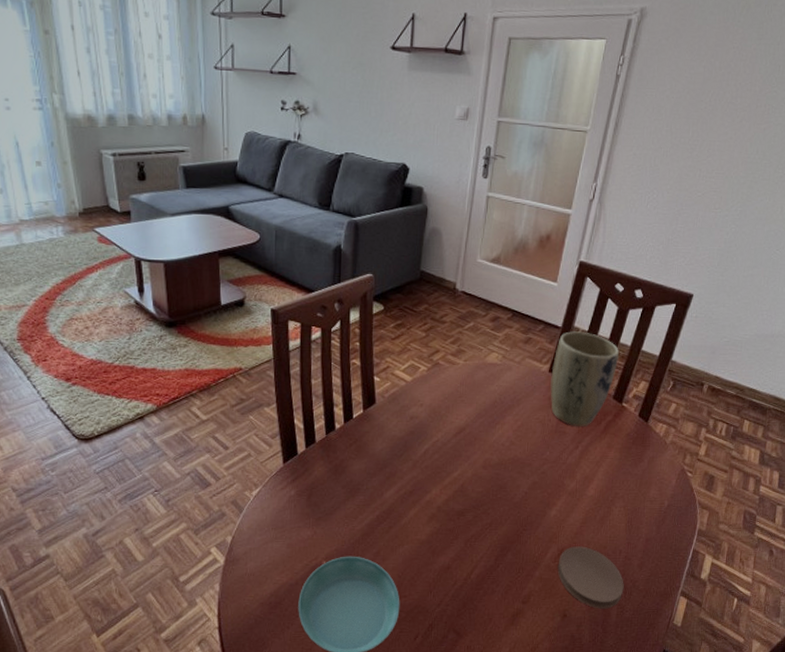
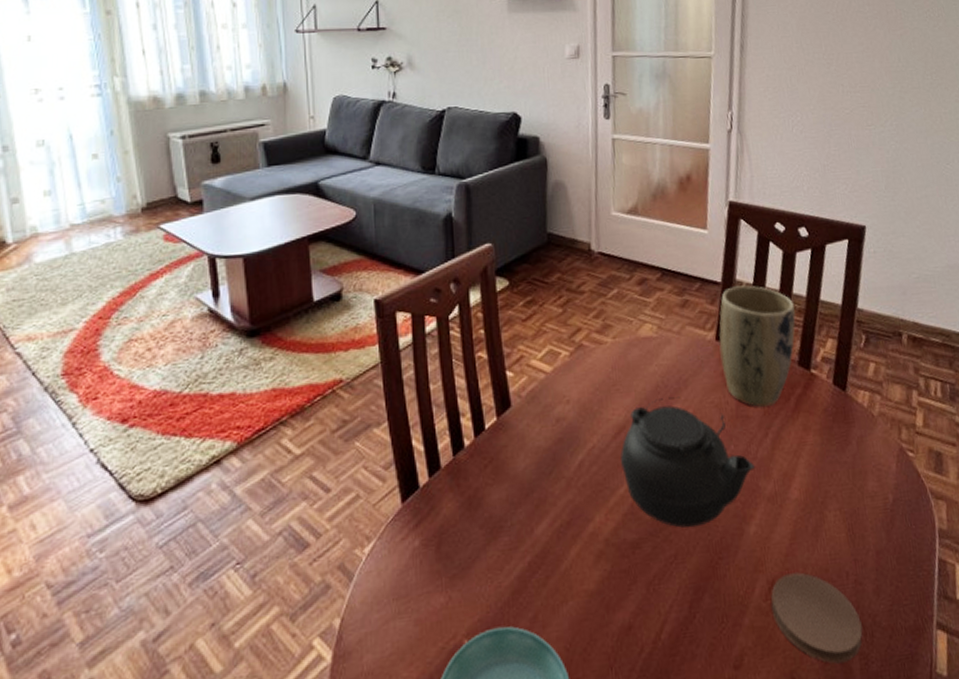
teapot: none [458,411,563,506] -> present [620,397,755,528]

